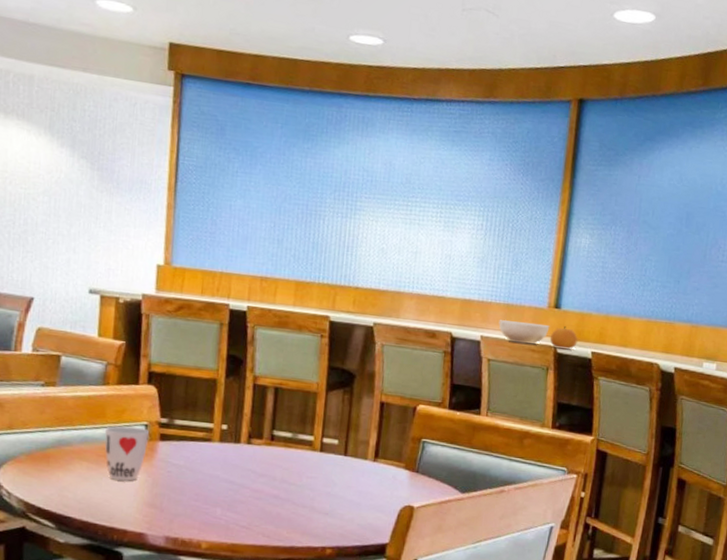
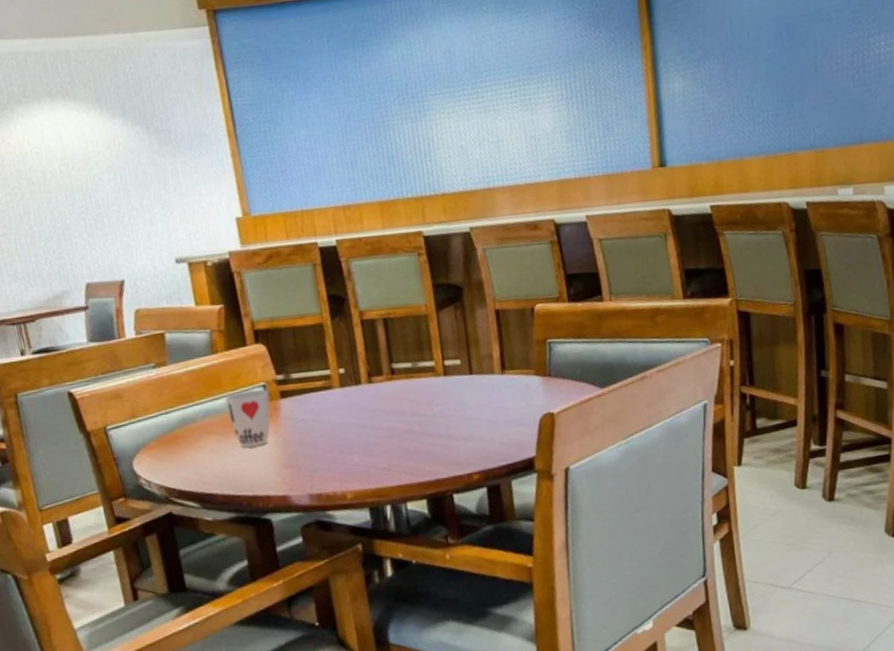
bowl: present [499,319,550,345] -> none [602,188,659,216]
fruit: present [550,326,578,350] -> none [661,185,693,211]

